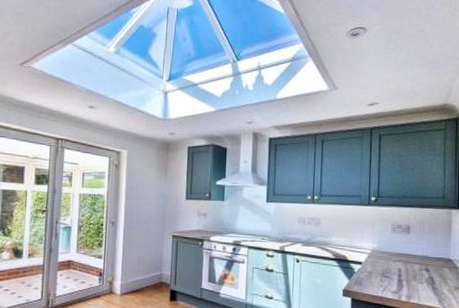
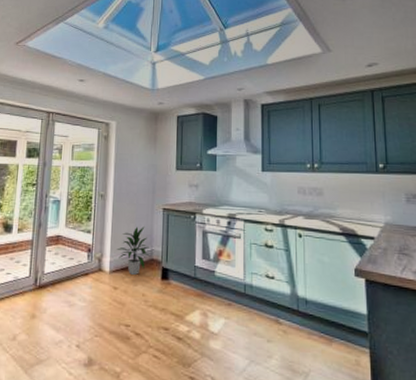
indoor plant: none [127,252,159,298] -> present [117,226,149,276]

